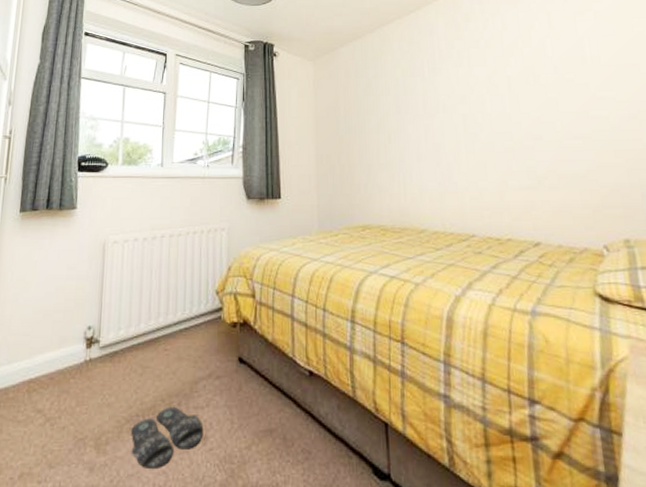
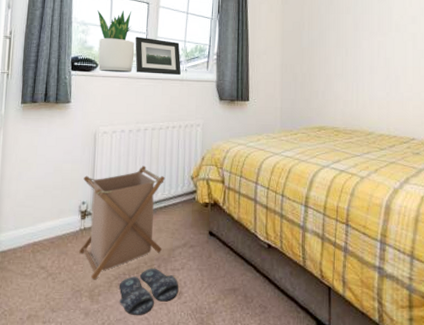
laundry basket: none [82,280,186,425] -> present [78,166,166,280]
planter: none [108,101,150,172] -> present [97,9,135,72]
picture frame: none [150,130,202,173] -> present [135,36,181,76]

